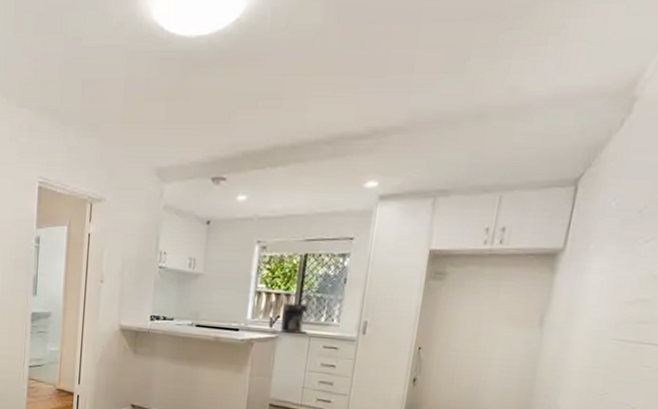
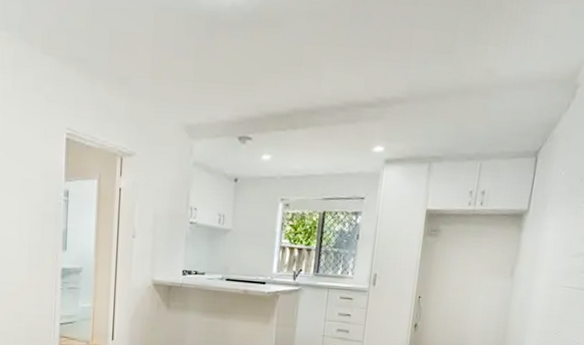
coffee maker: present [279,302,309,335] -> none [302,257,327,287]

